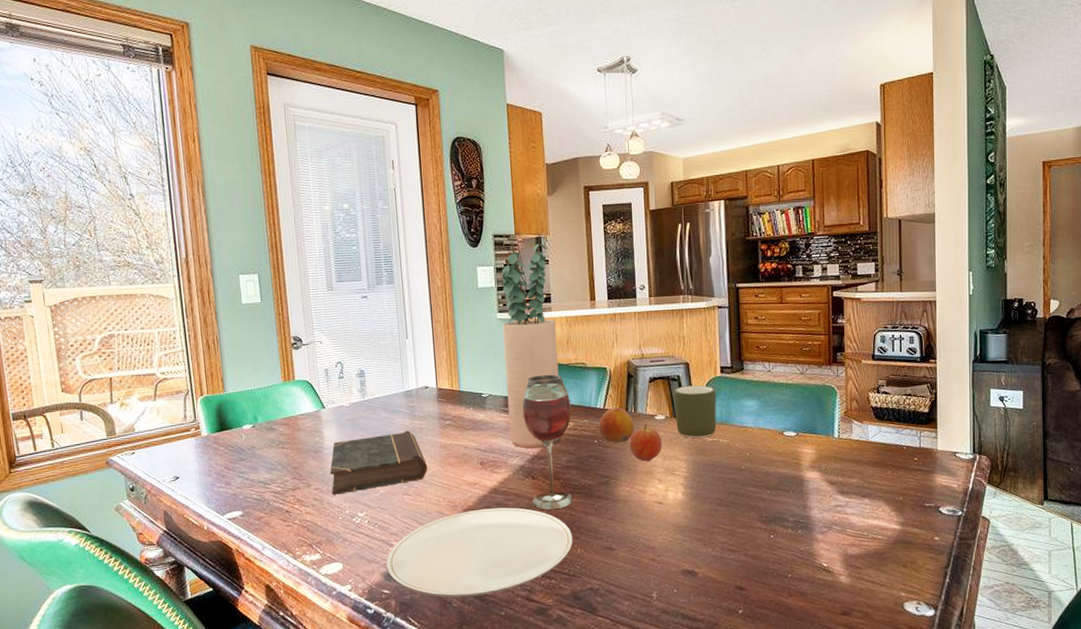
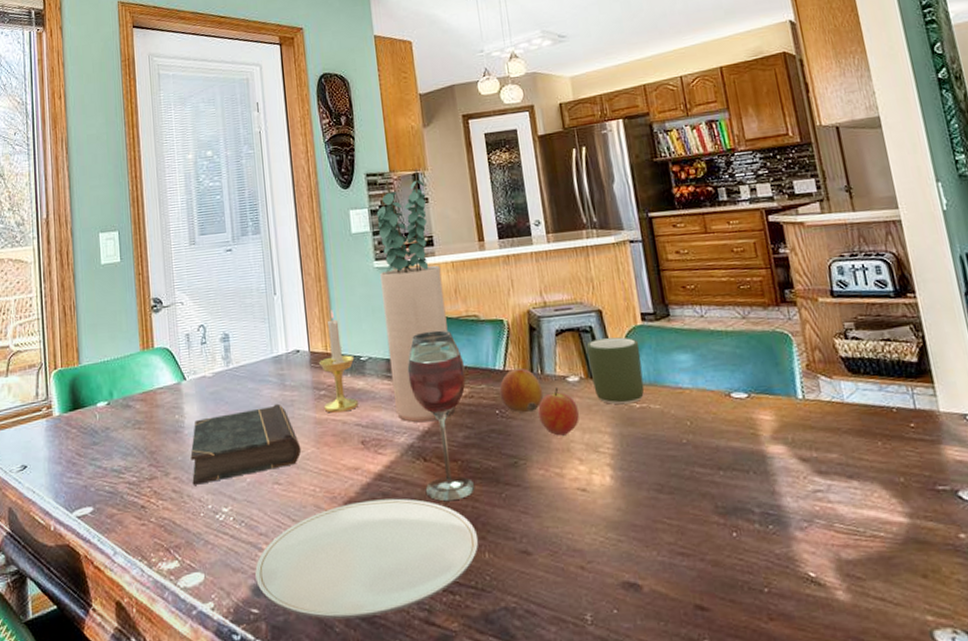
candlestick: none [444,353,479,439] -> present [318,310,359,413]

